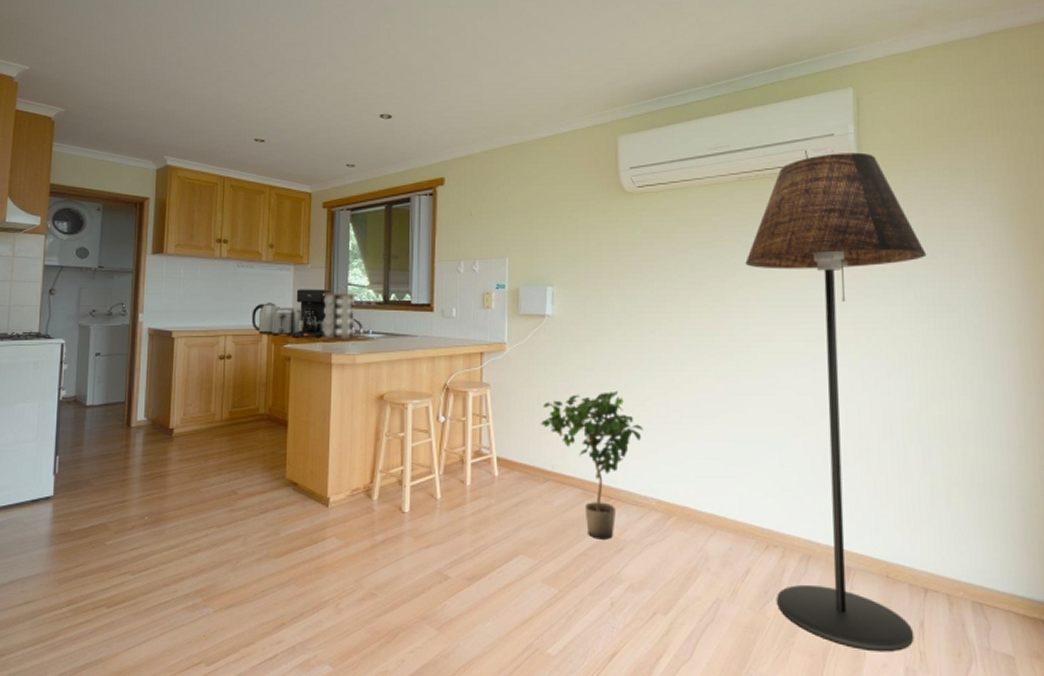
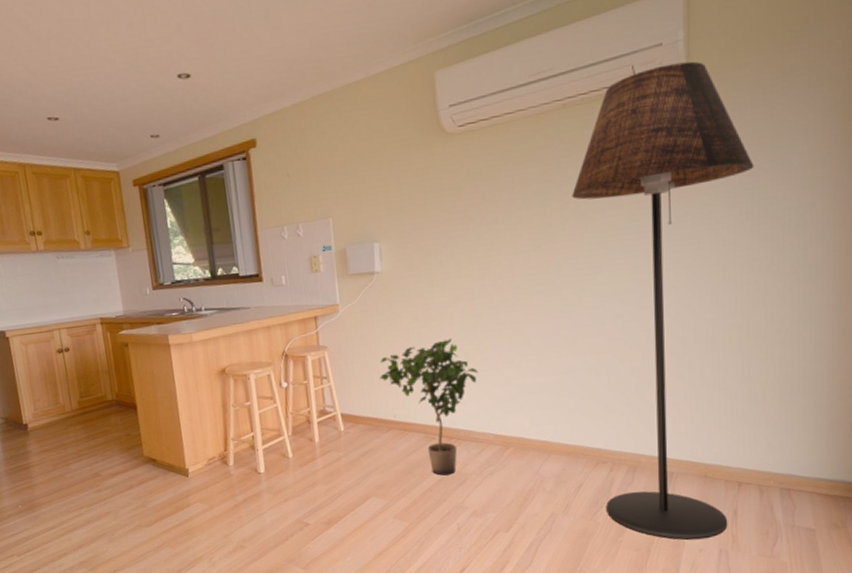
kettle: present [251,303,280,334] -> none [80,291,108,324]
toaster: present [271,307,301,337] -> none [102,292,134,325]
coffee maker: present [291,289,331,339] -> none [121,271,159,324]
spice rack: present [321,286,357,341] -> none [148,266,190,323]

